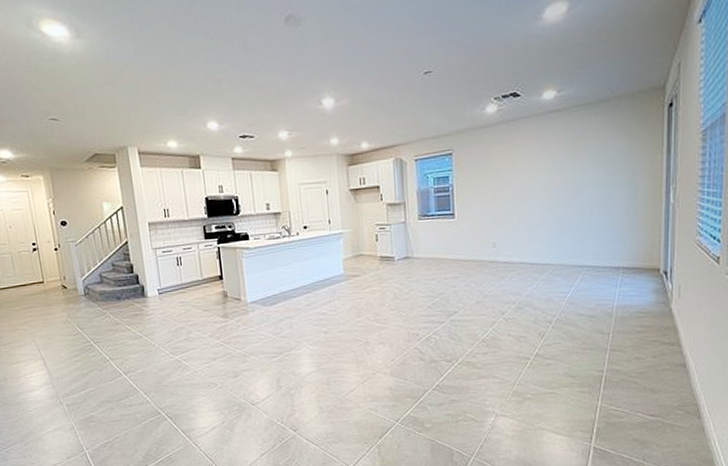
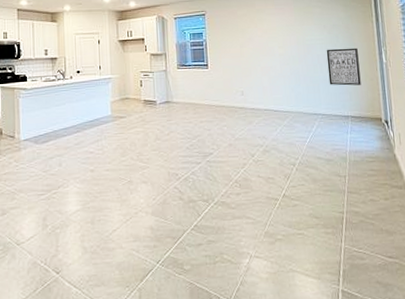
wall art: none [599,186,639,233] -> present [326,47,361,86]

